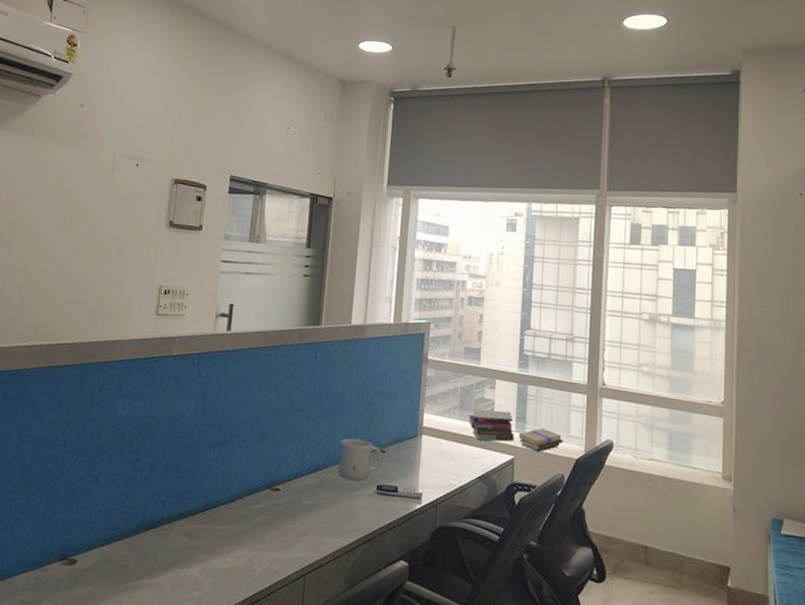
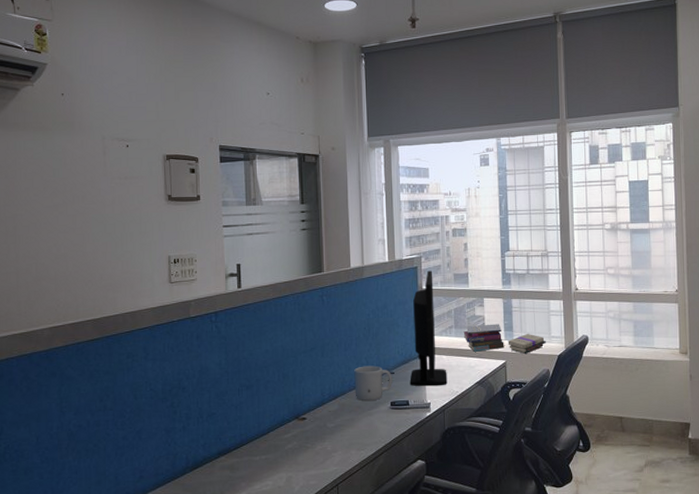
computer monitor: none [401,339,445,475] -> present [410,271,447,386]

